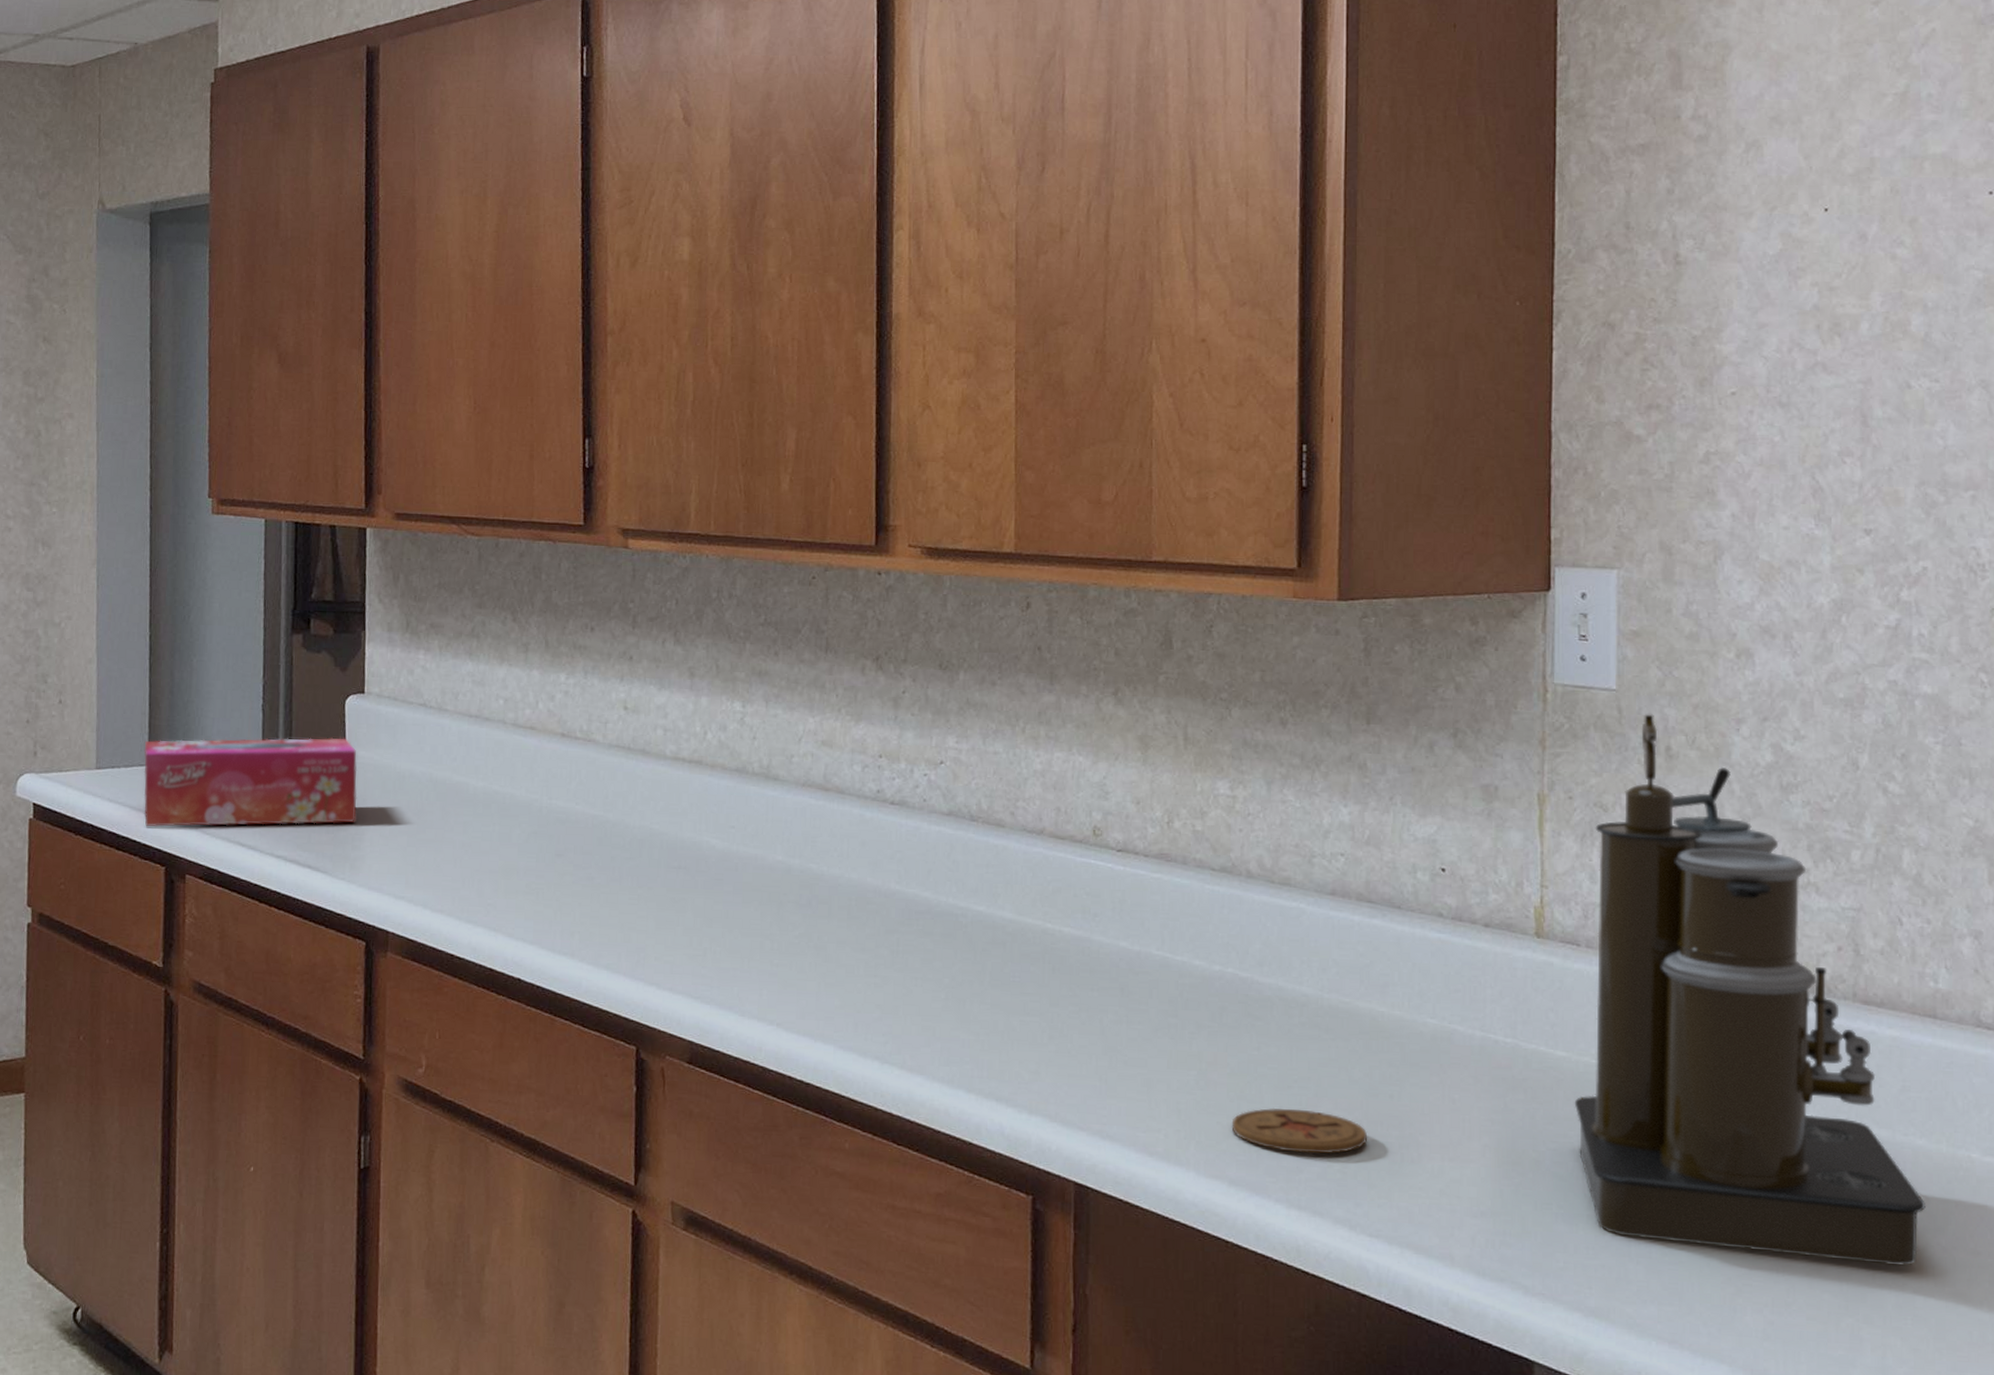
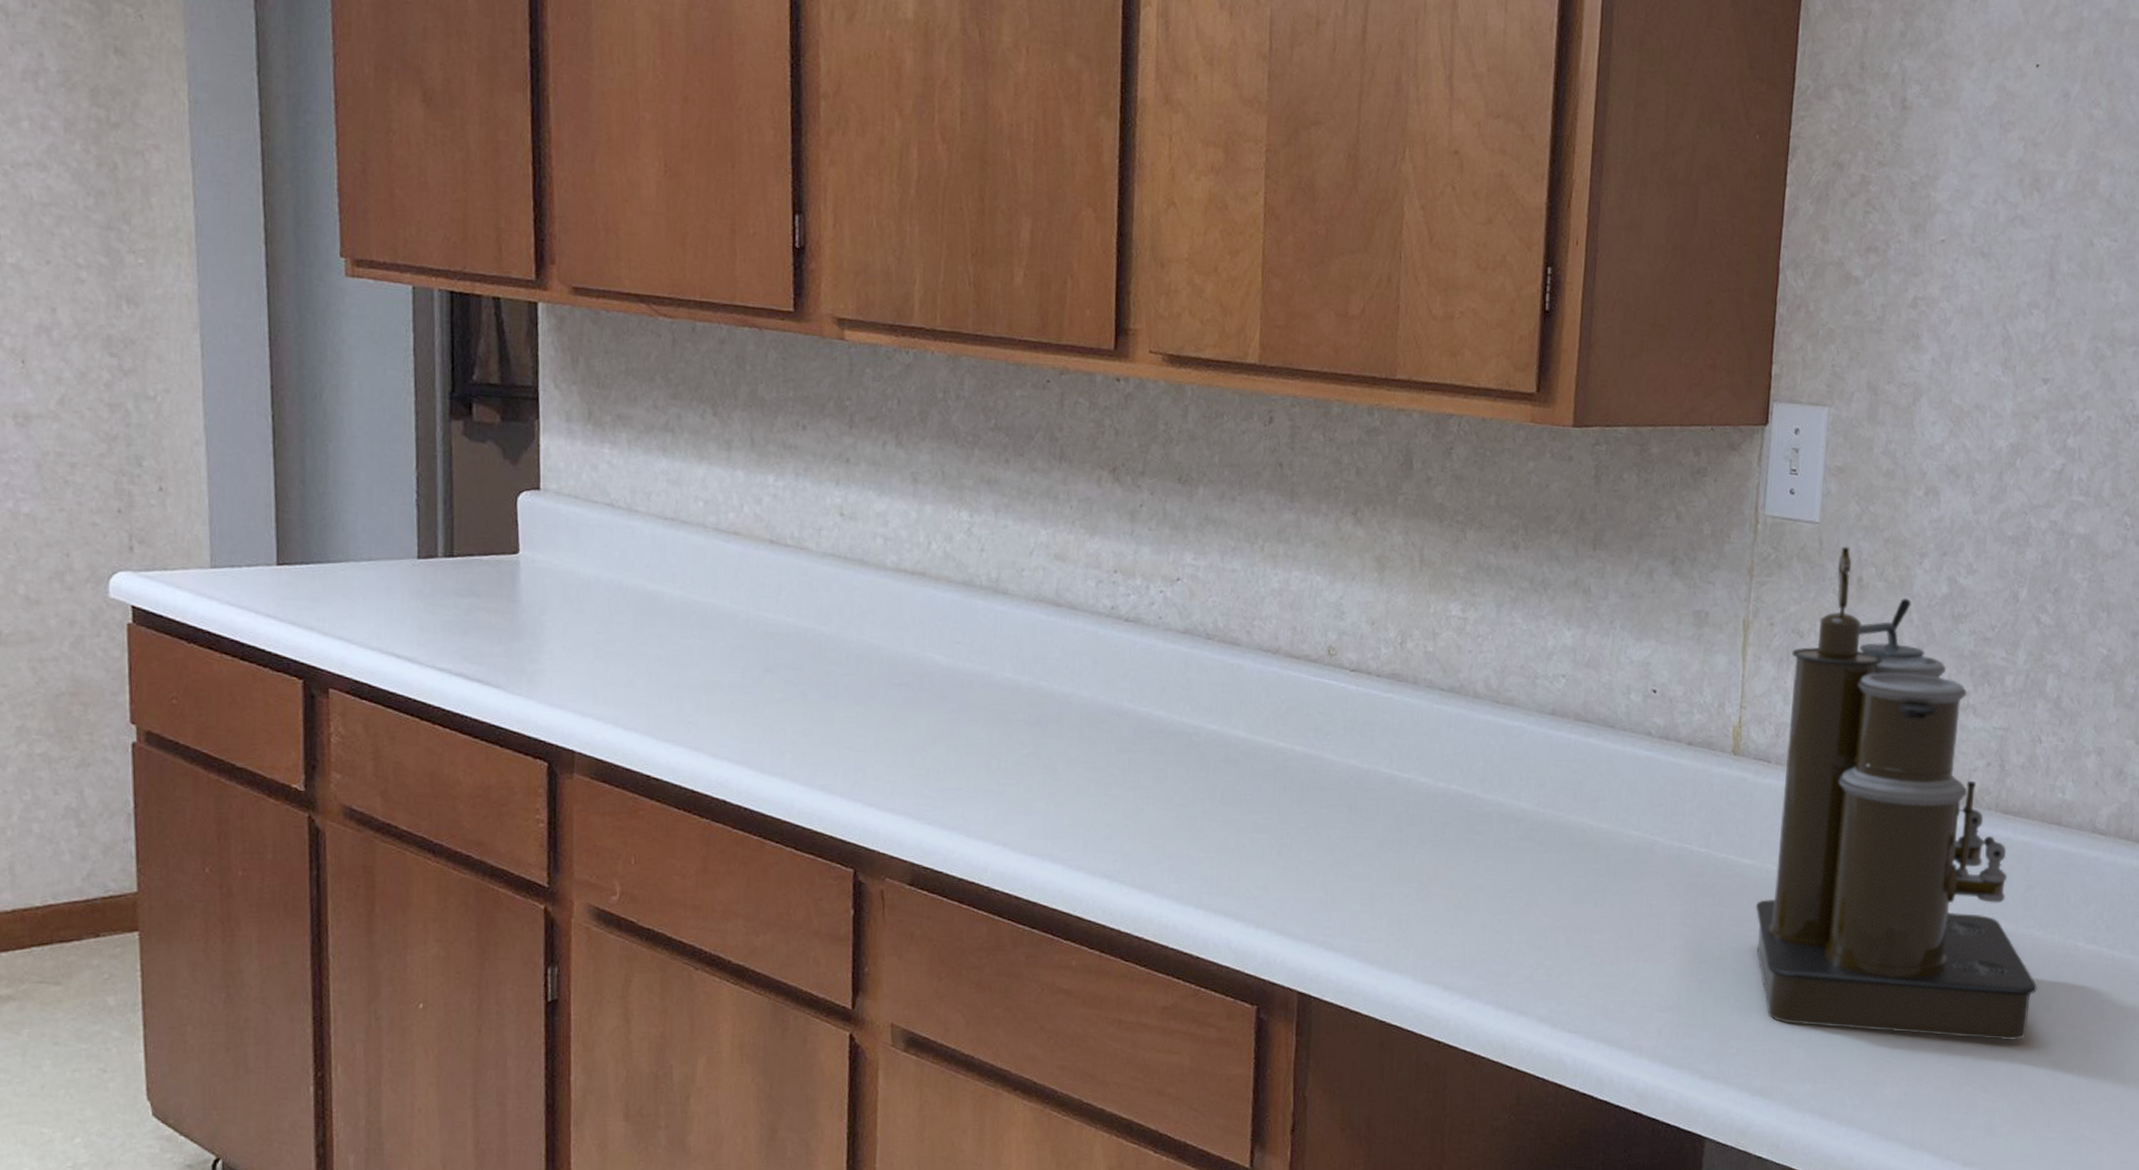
tissue box: present [143,737,357,827] -> none [270,536,534,636]
coaster: present [1231,1107,1367,1154] -> none [1448,916,1572,958]

